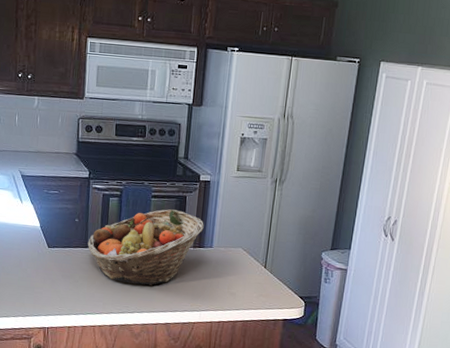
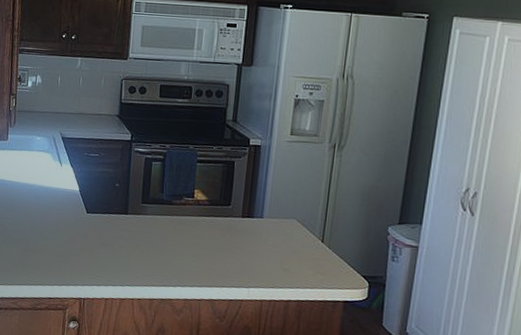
fruit basket: present [87,209,204,286] -> none [128,175,254,258]

